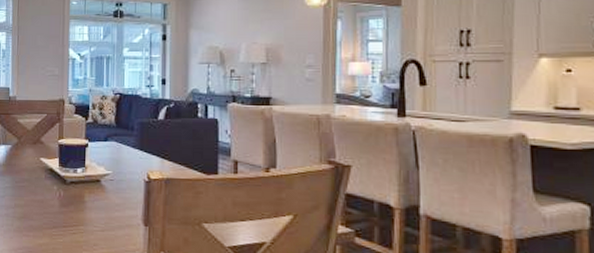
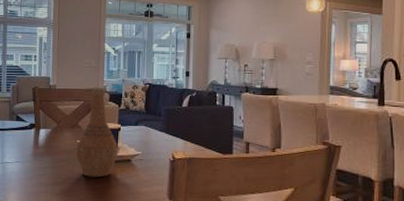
vase: none [39,98,85,200] -> present [76,87,118,178]

